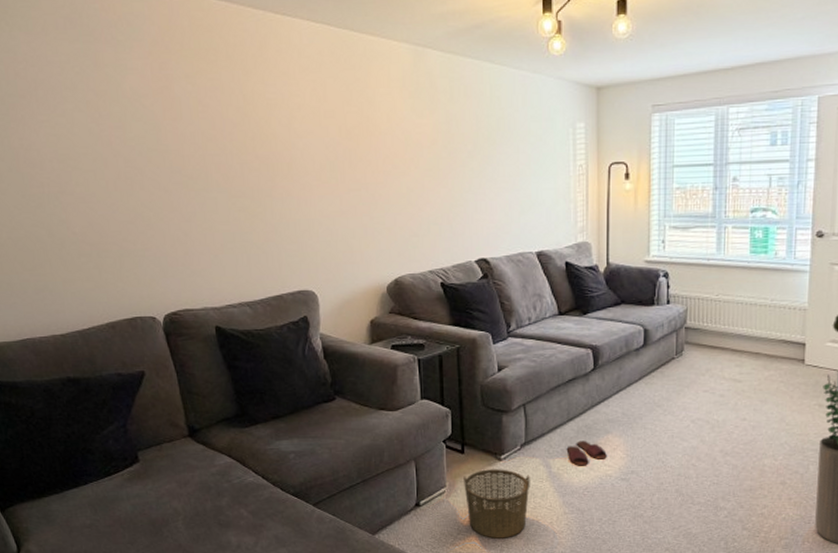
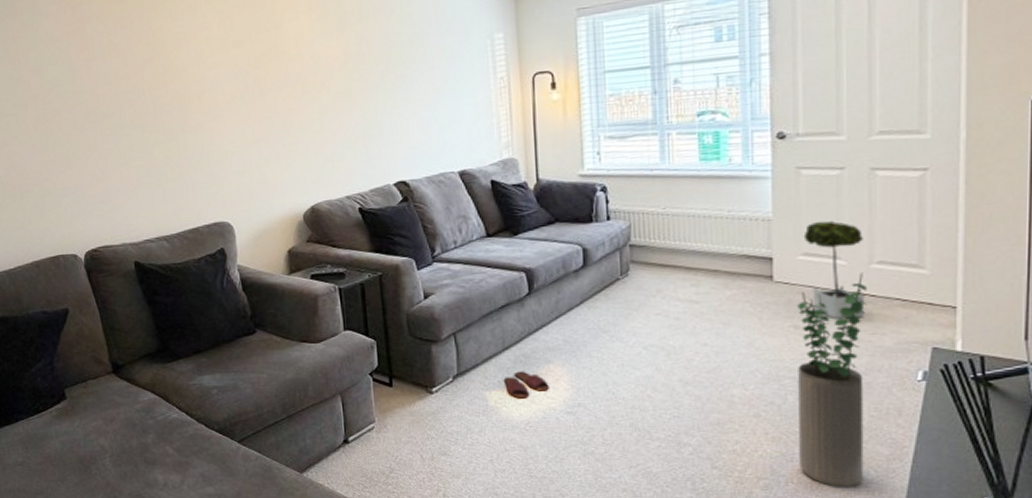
basket: present [463,469,530,539] -> none [393,403,466,478]

